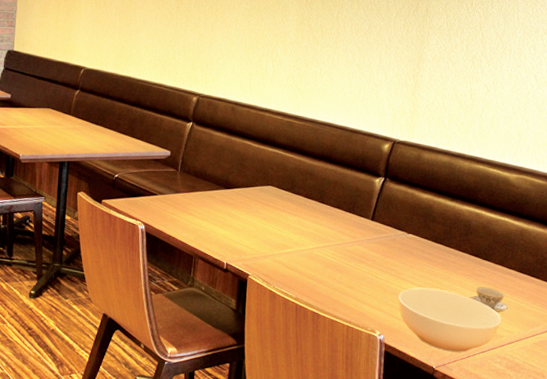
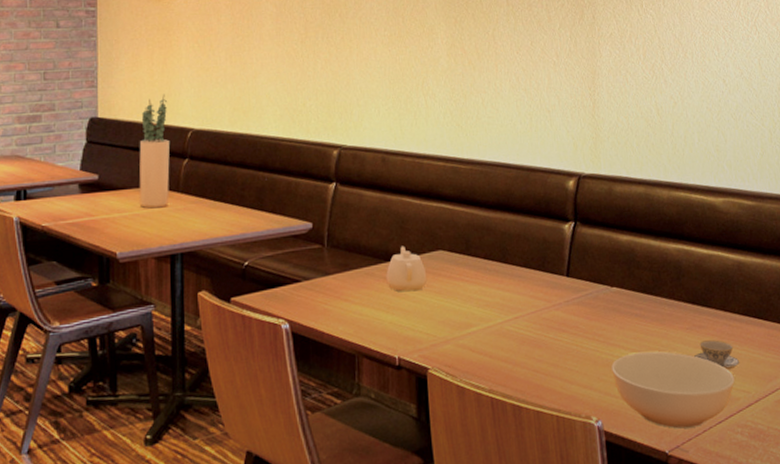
vase: none [39,37,67,125] -> present [139,94,170,209]
teapot: none [224,178,257,215] -> present [386,246,427,291]

